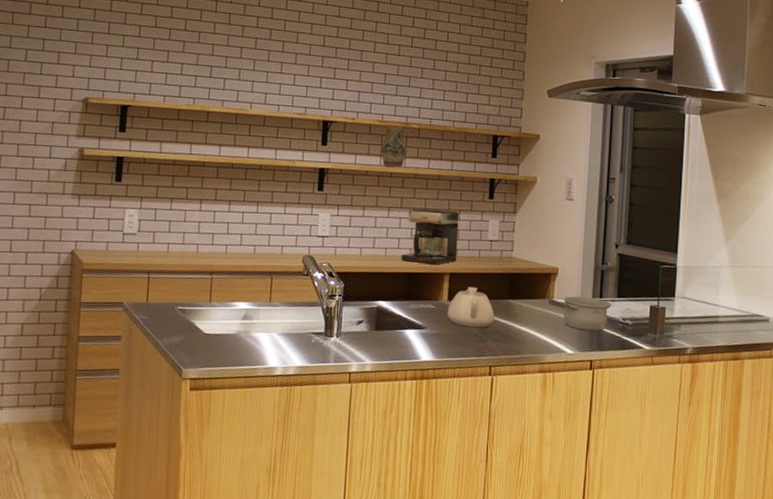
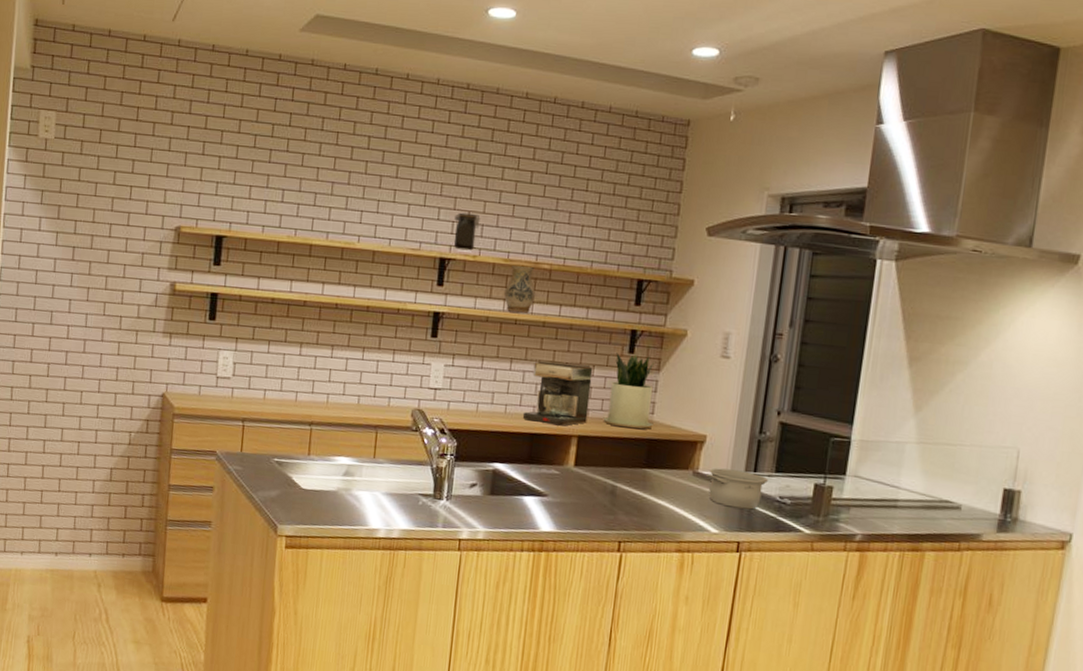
jar: none [335,81,357,114] -> present [454,212,481,251]
teapot: present [446,286,495,328] -> none [572,451,628,499]
planter: none [470,199,513,265] -> present [603,353,655,430]

